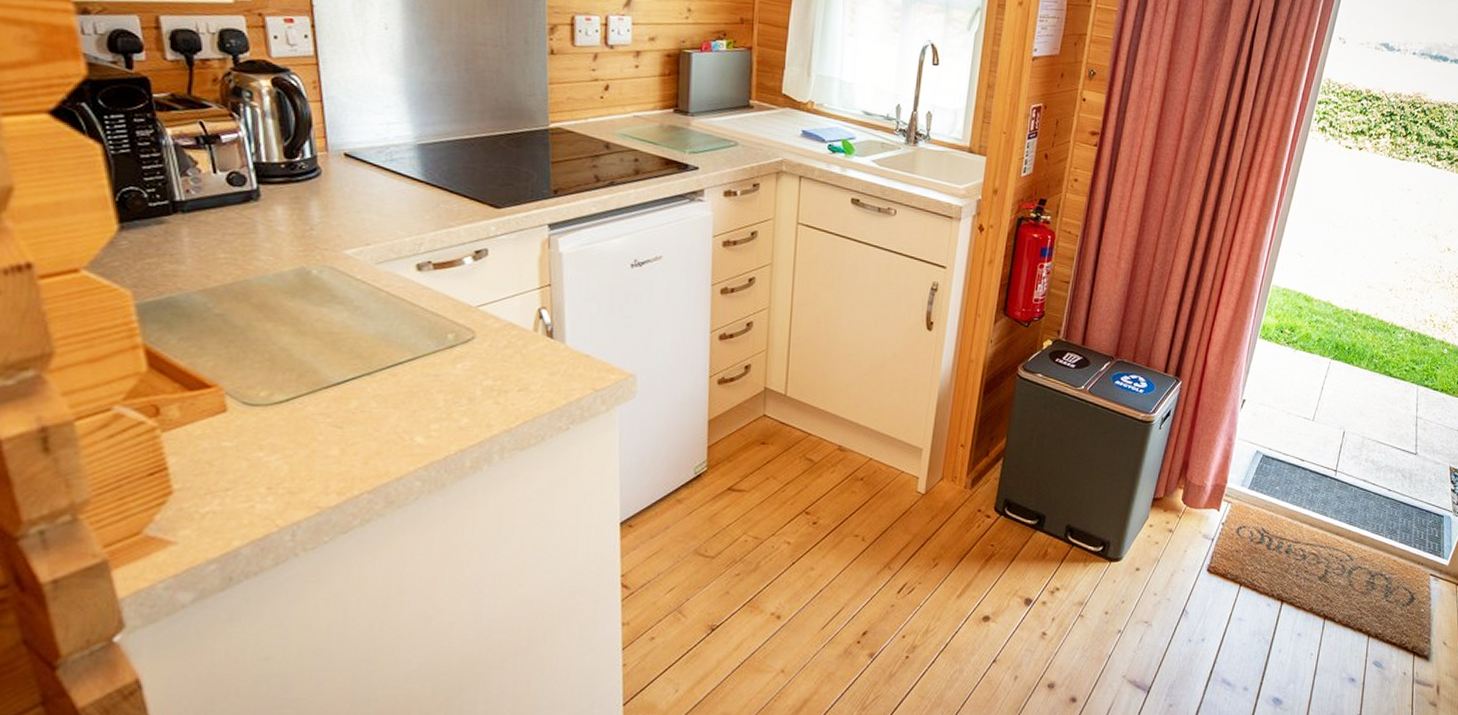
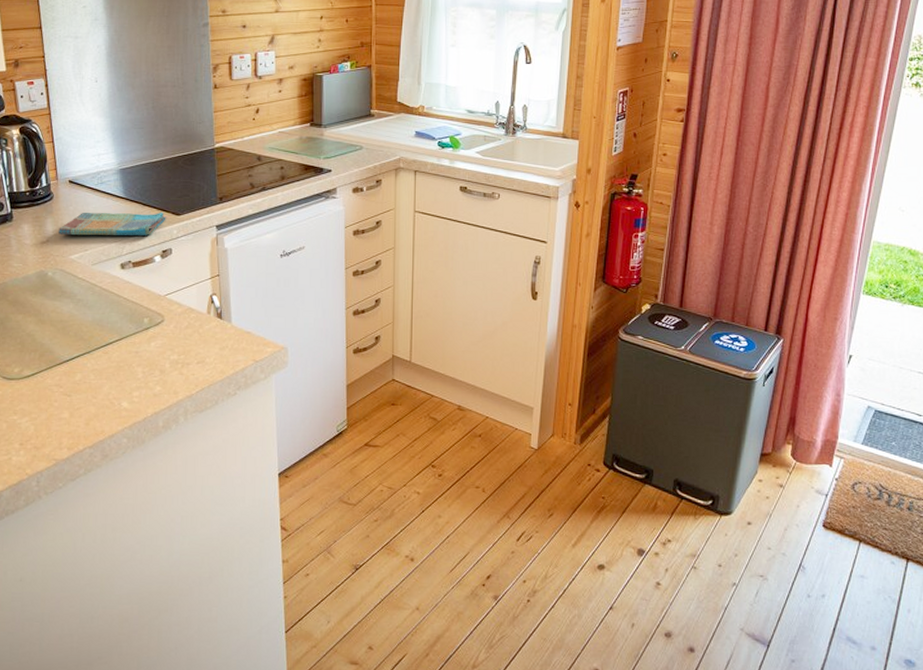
dish towel: none [328,195,481,231] -> present [59,212,166,236]

